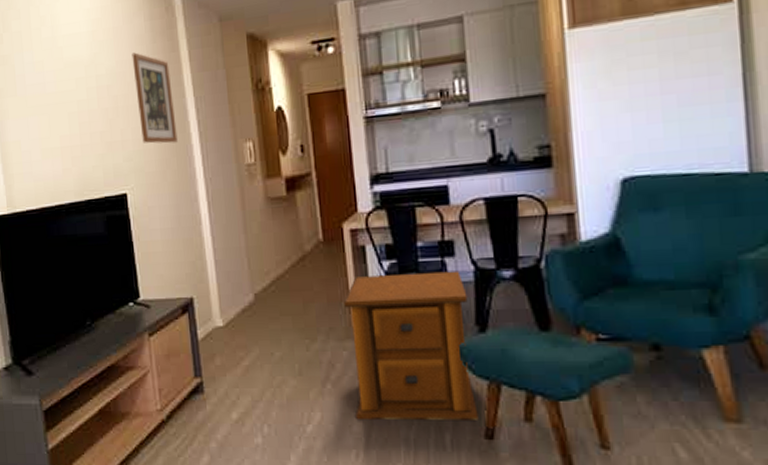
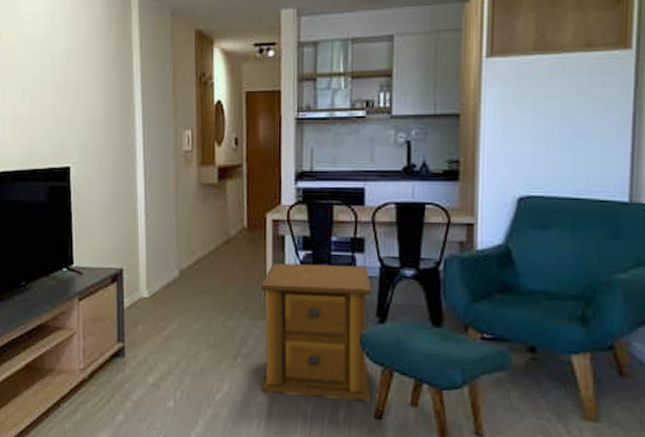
wall art: present [132,52,178,144] -> none [86,36,122,124]

